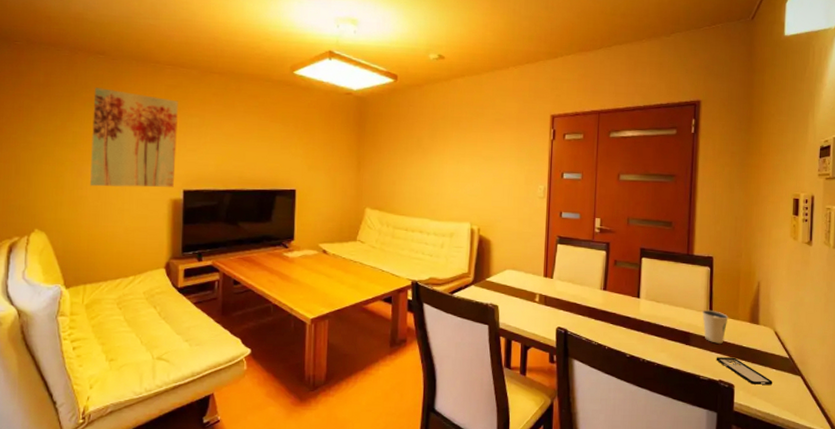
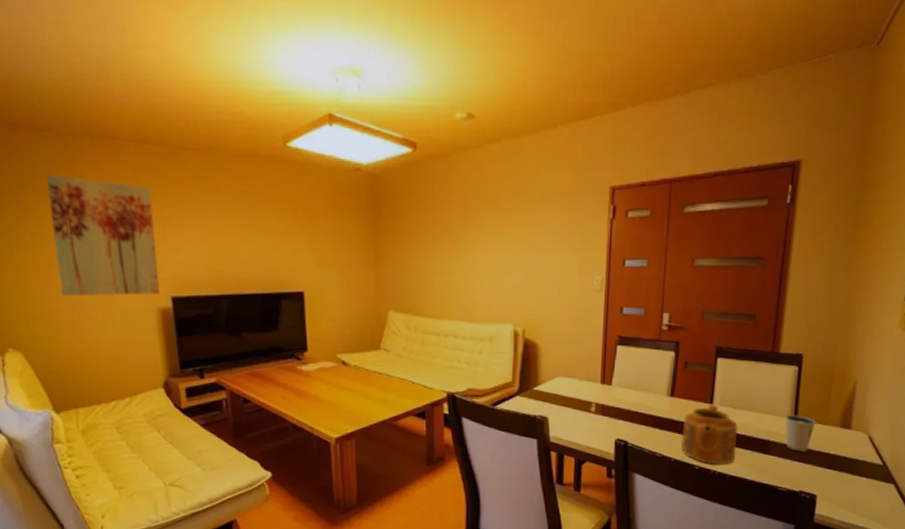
teapot: none [613,298,663,354] -> present [680,405,739,465]
smartphone: present [716,357,773,385] -> none [797,466,862,494]

